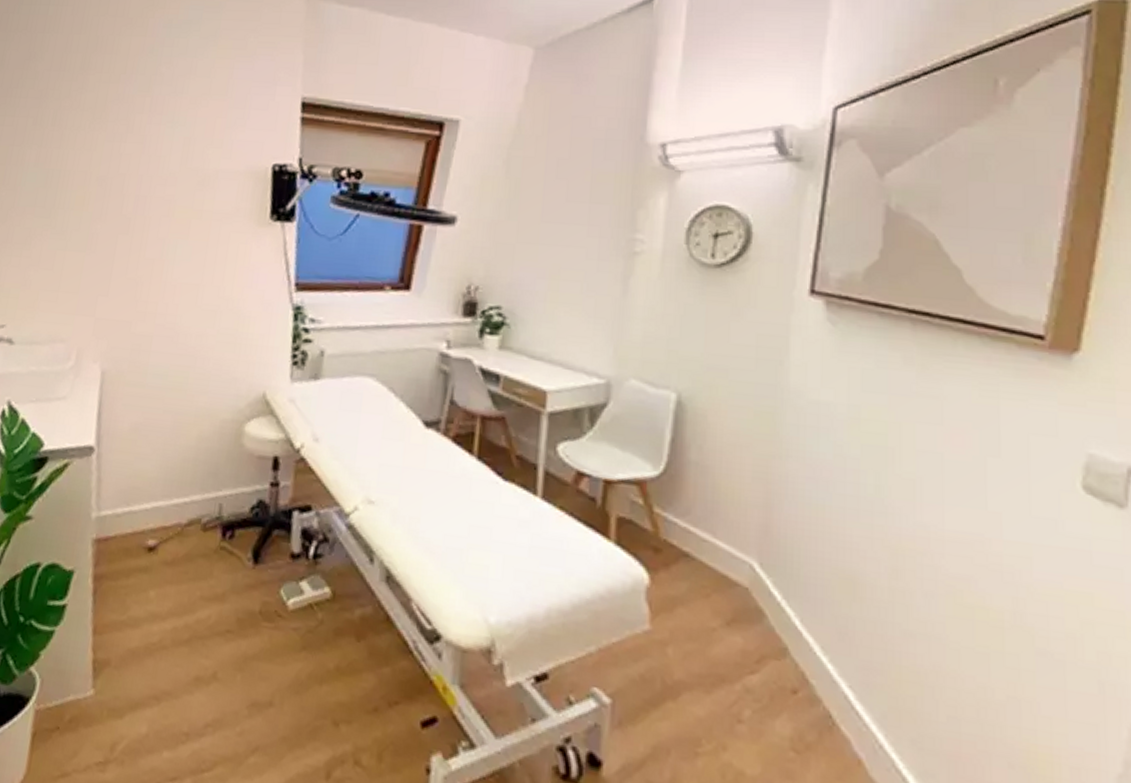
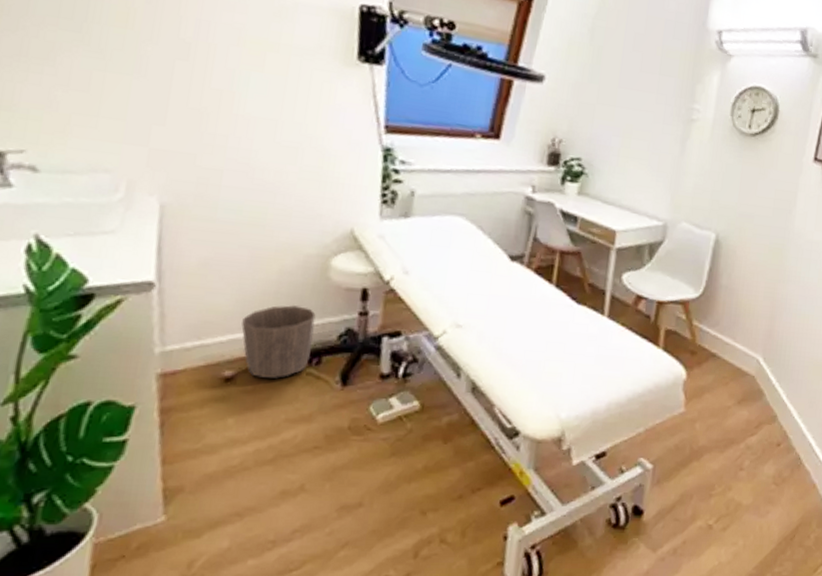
waste basket: none [164,473,230,551] -> present [241,305,316,379]

